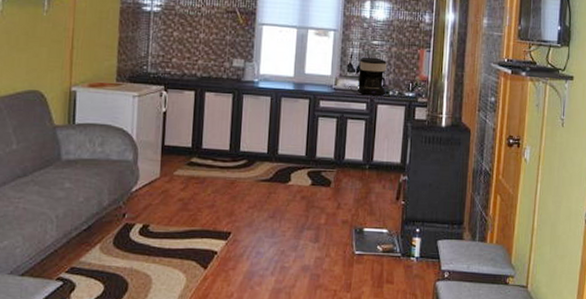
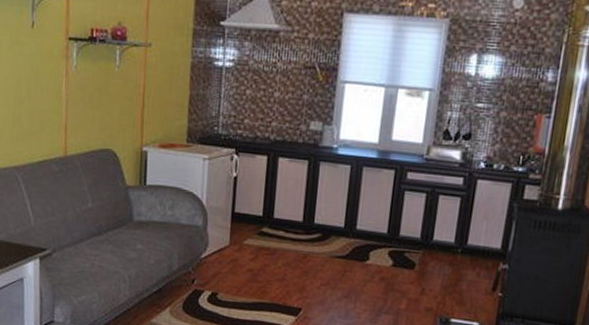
coffee maker: present [348,57,397,98] -> none [442,122,503,172]

